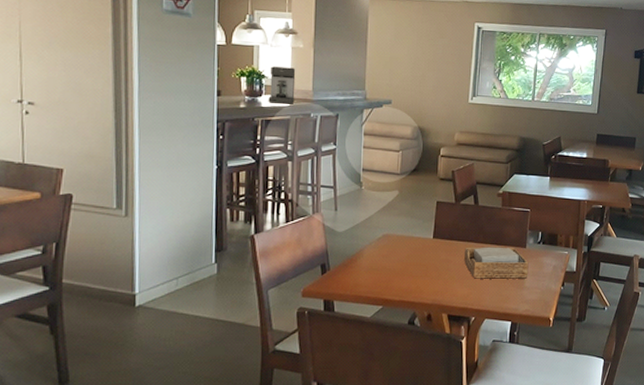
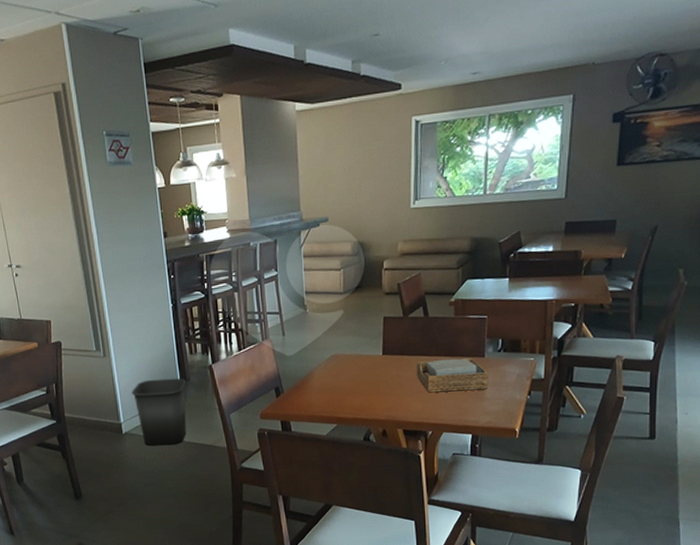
waste bin: none [154,246,223,323] -> present [132,378,187,446]
coffee maker: present [268,66,296,104] -> none [208,199,234,238]

